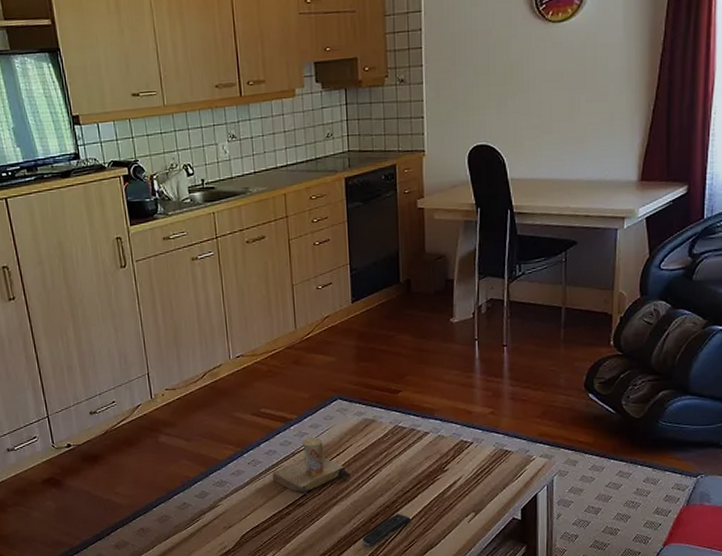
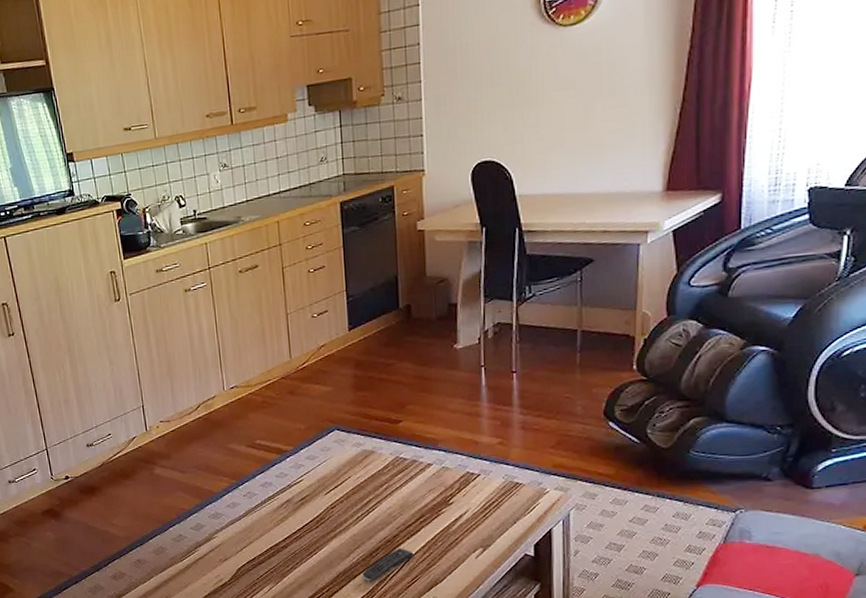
cup: present [273,436,351,499] -> none [269,468,349,532]

